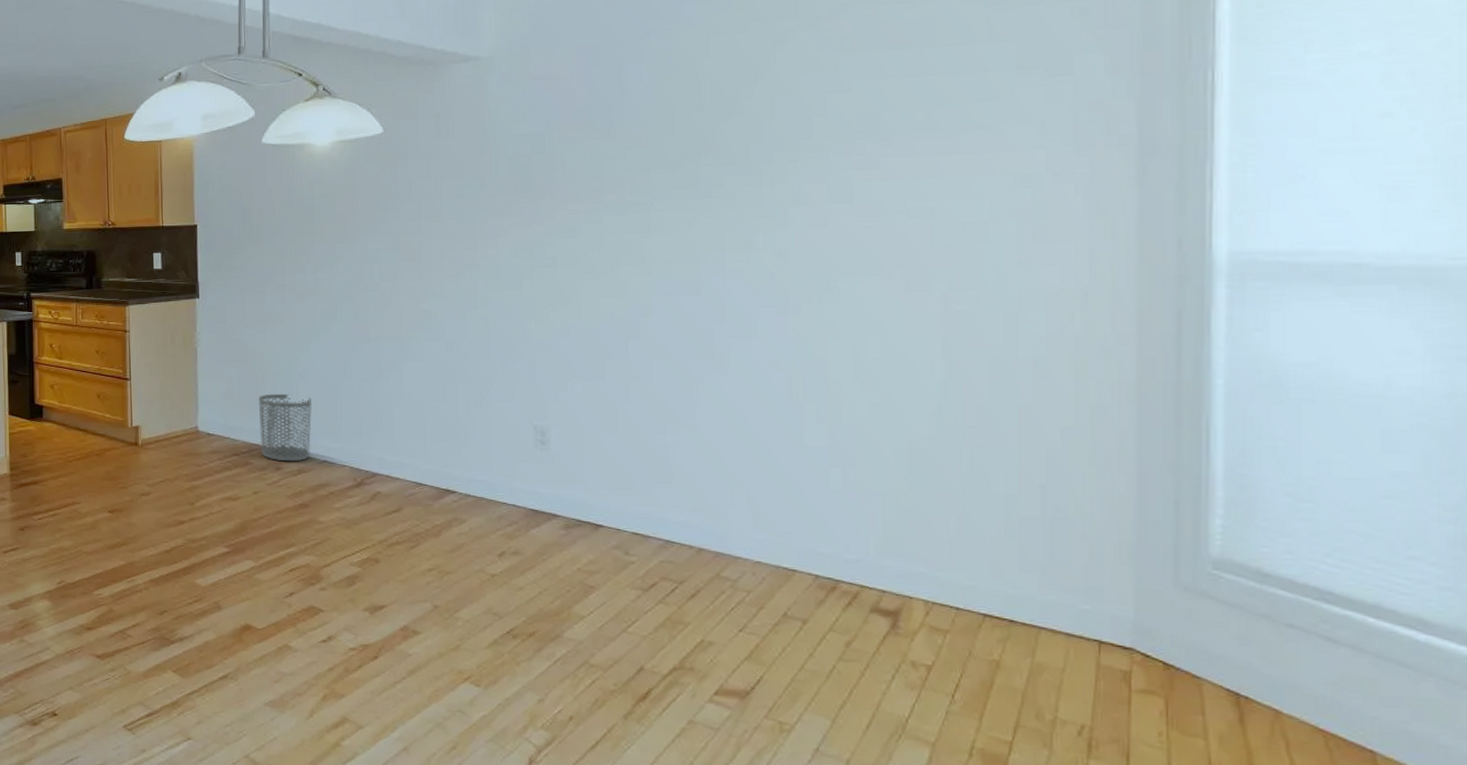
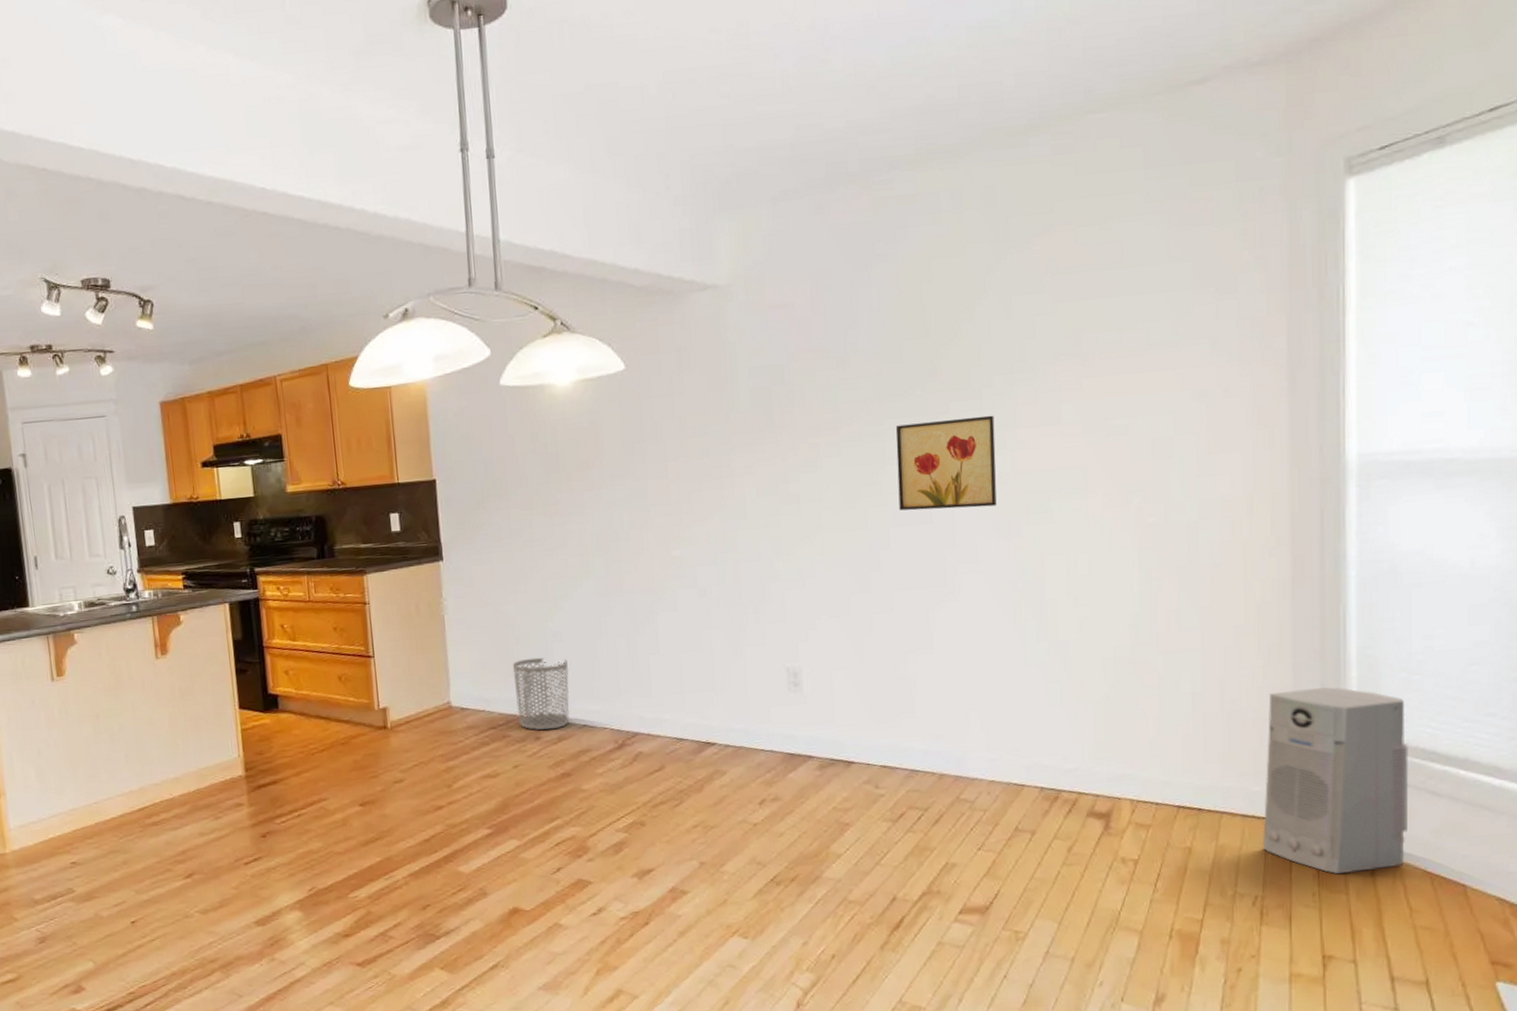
wall art: none [662,191,775,283] -> present [895,415,997,511]
air purifier: none [1092,504,1294,718] -> present [1262,686,1409,875]

